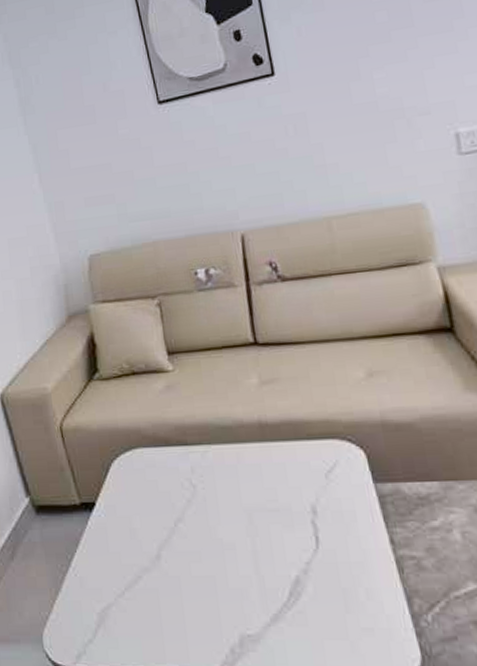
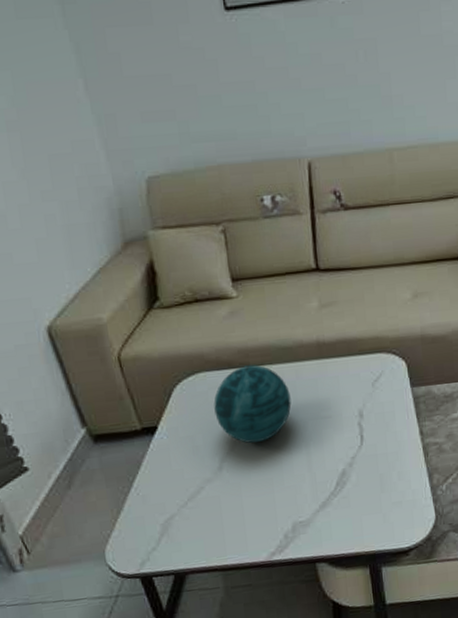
decorative orb: none [151,444,233,532] -> present [214,365,292,443]

